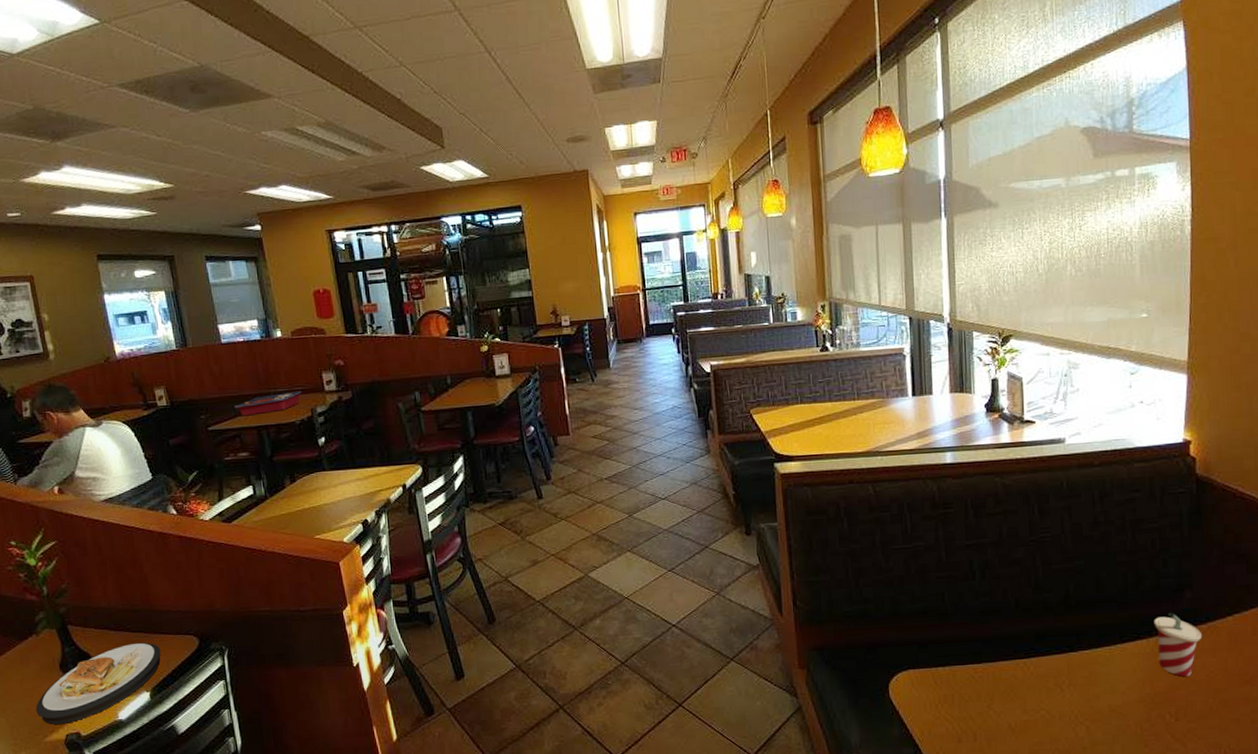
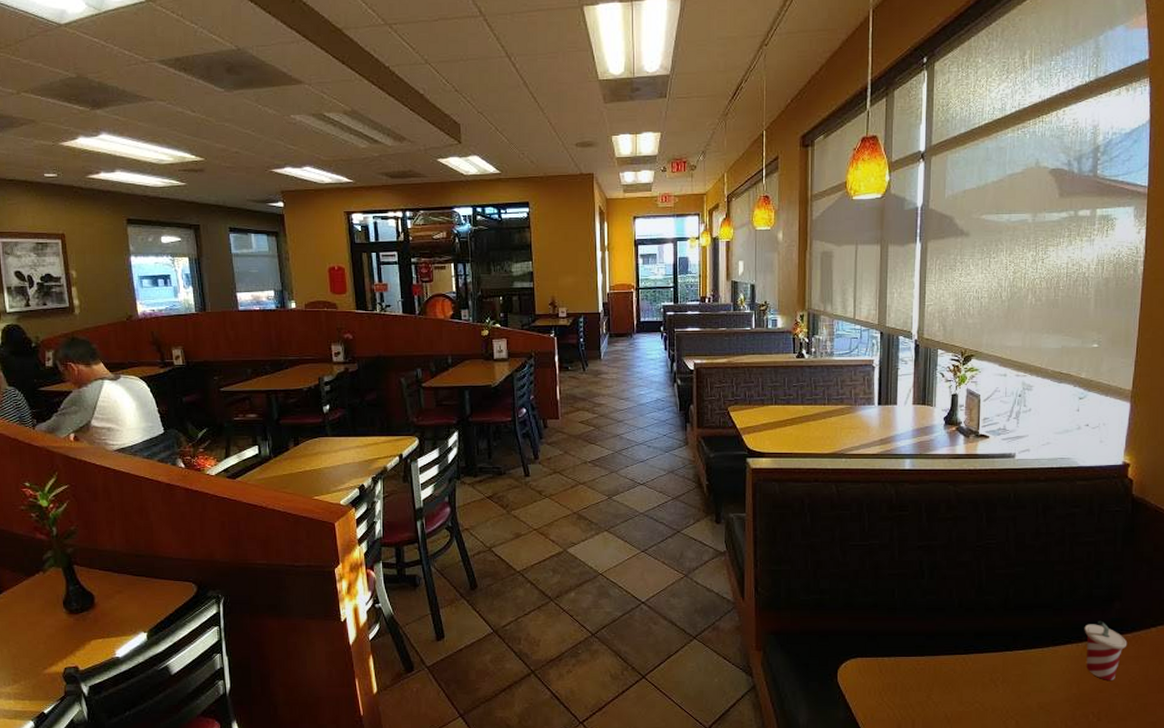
toast: present [35,642,161,724] -> none [37,586,160,657]
tray: present [235,390,302,416] -> none [247,360,311,380]

